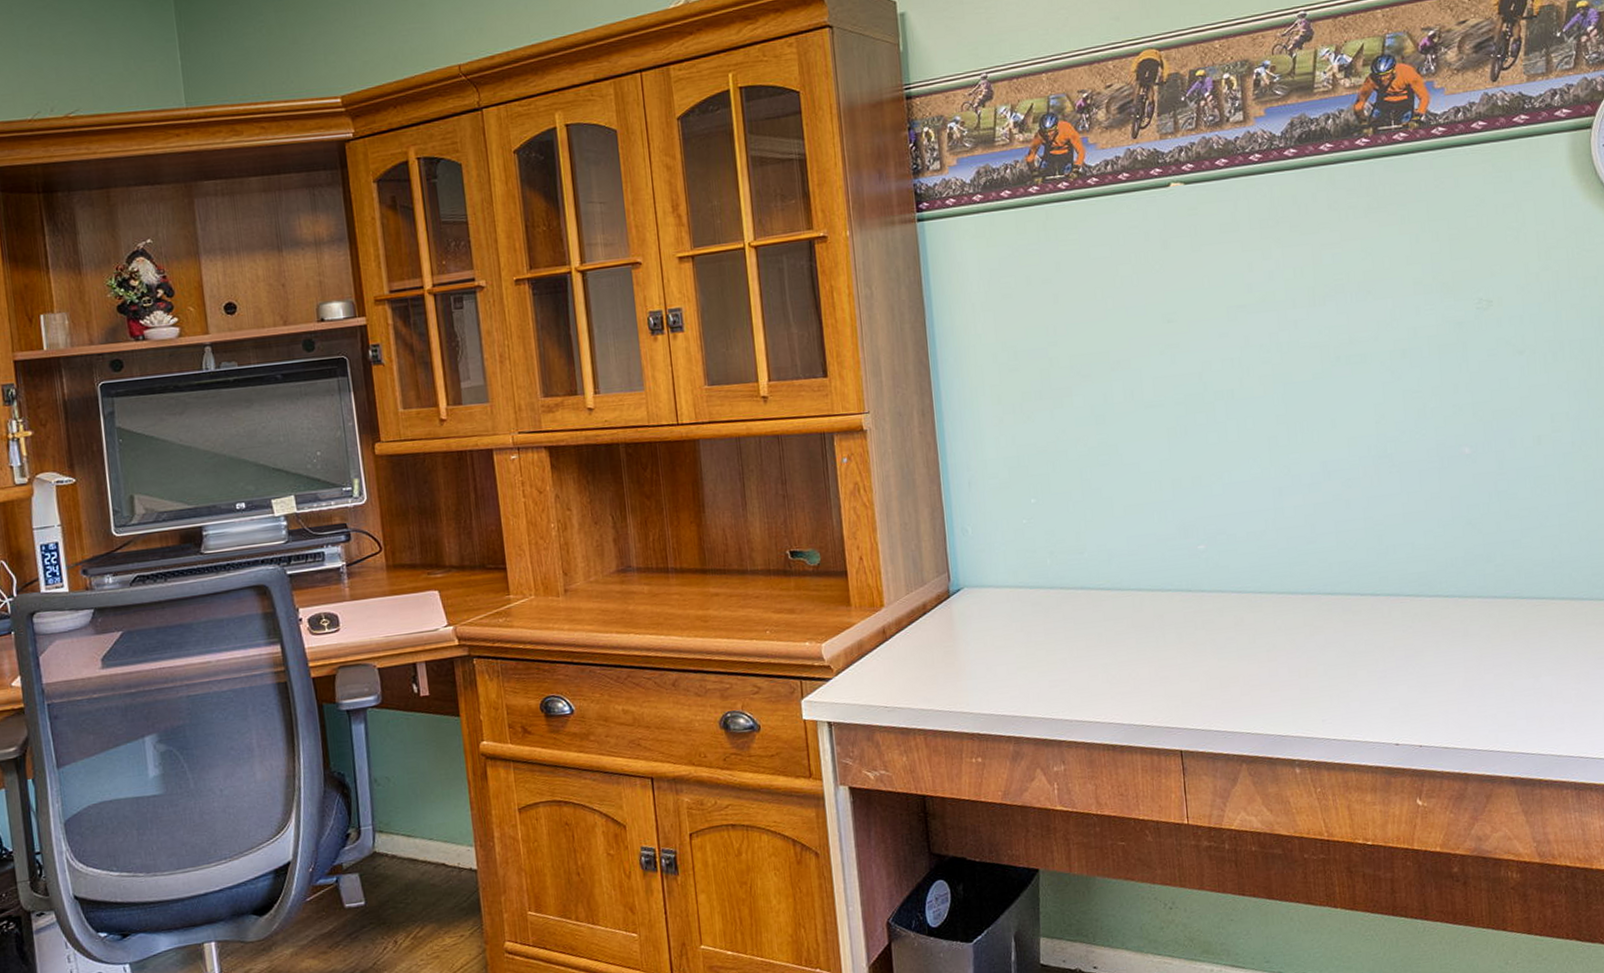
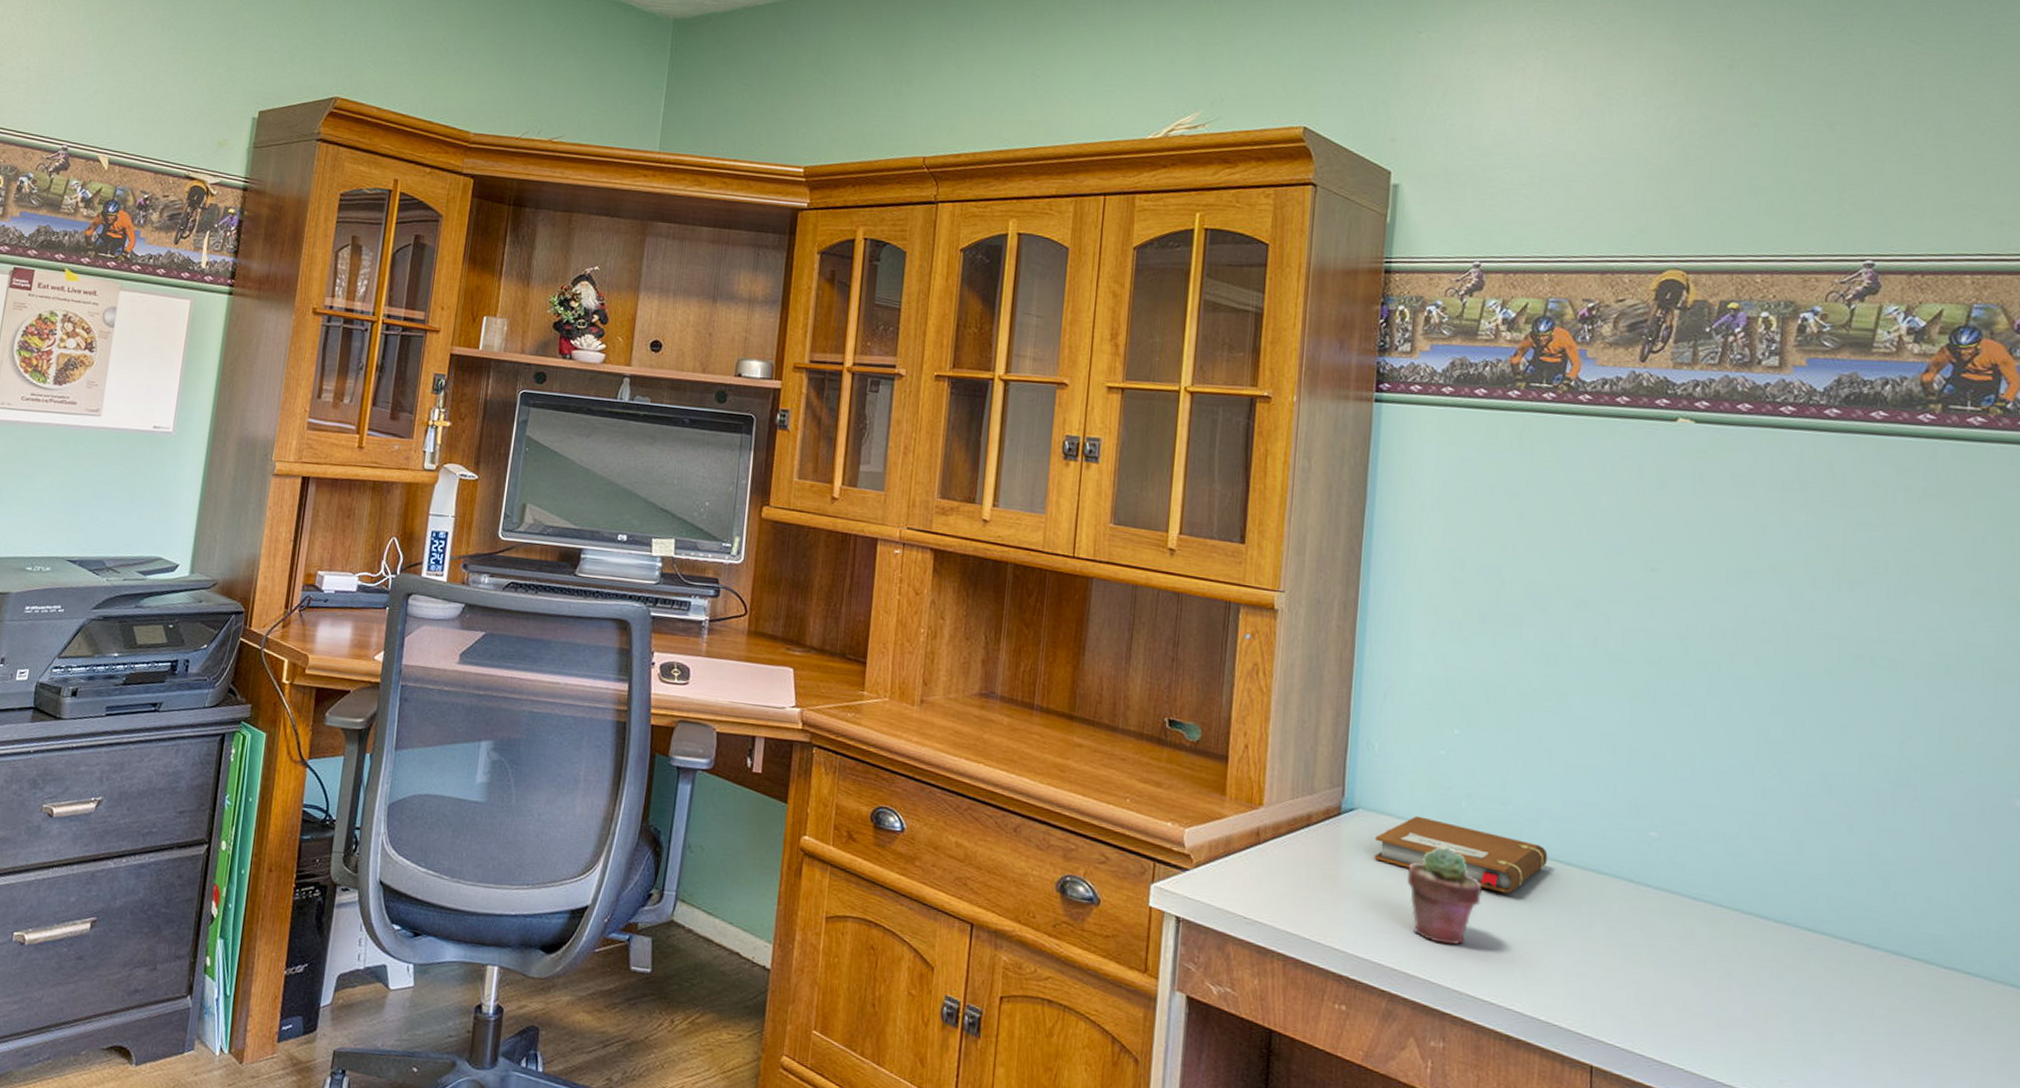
notebook: none [982,579,1123,629] -> present [1374,815,1548,894]
potted succulent: none [1013,602,1076,685] -> present [1407,847,1483,946]

